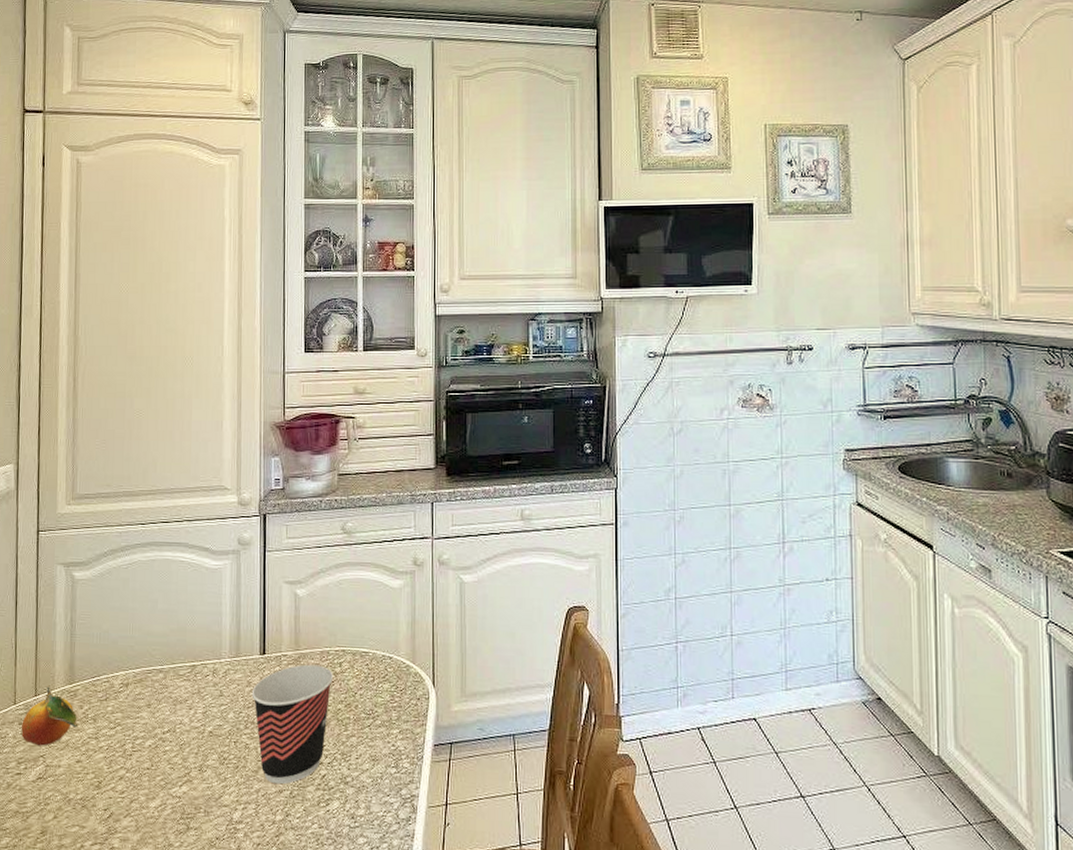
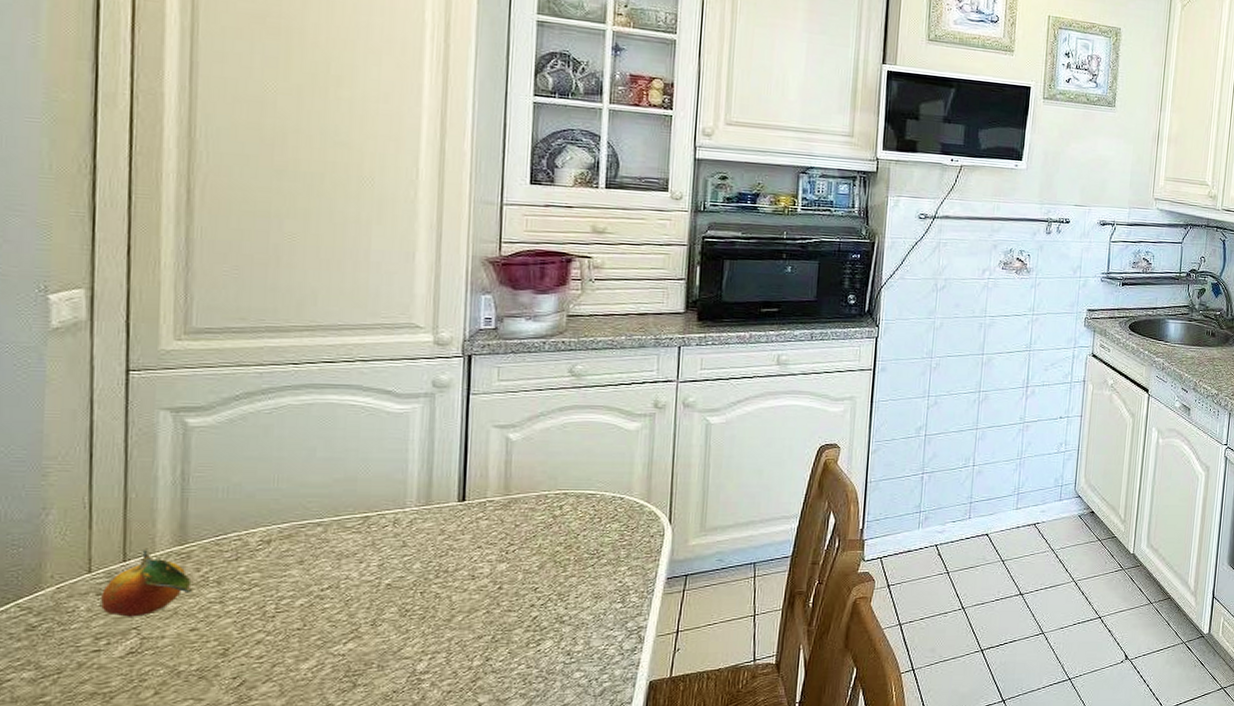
cup: present [251,664,334,785] -> none [445,509,552,631]

